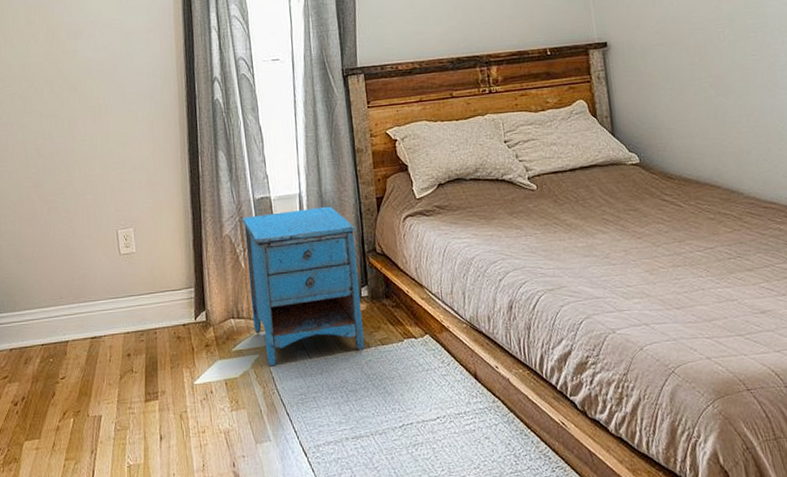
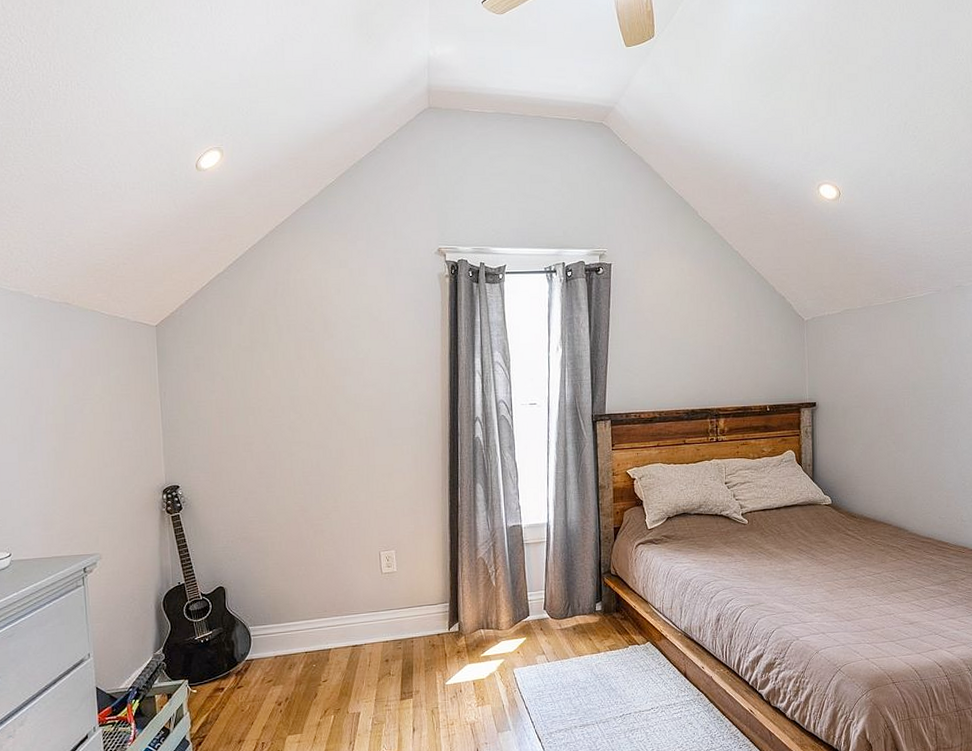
nightstand: present [242,206,365,367] -> none [495,534,596,669]

